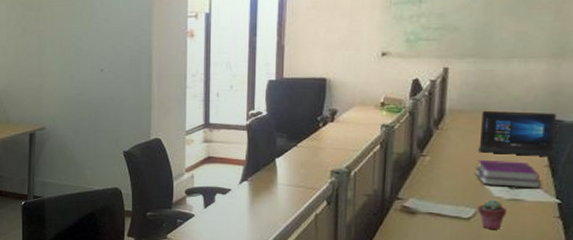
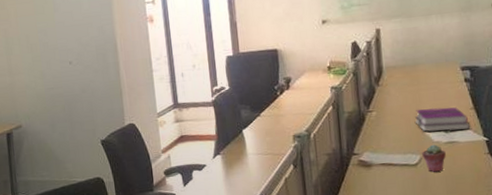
laptop: present [478,110,556,158] -> none [413,60,477,103]

